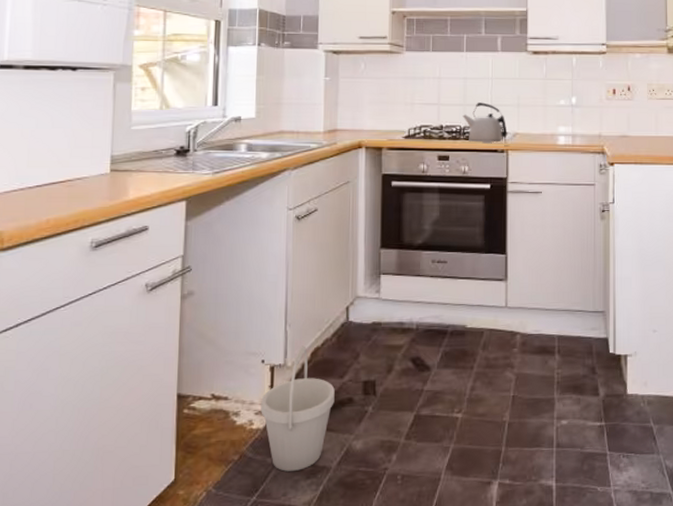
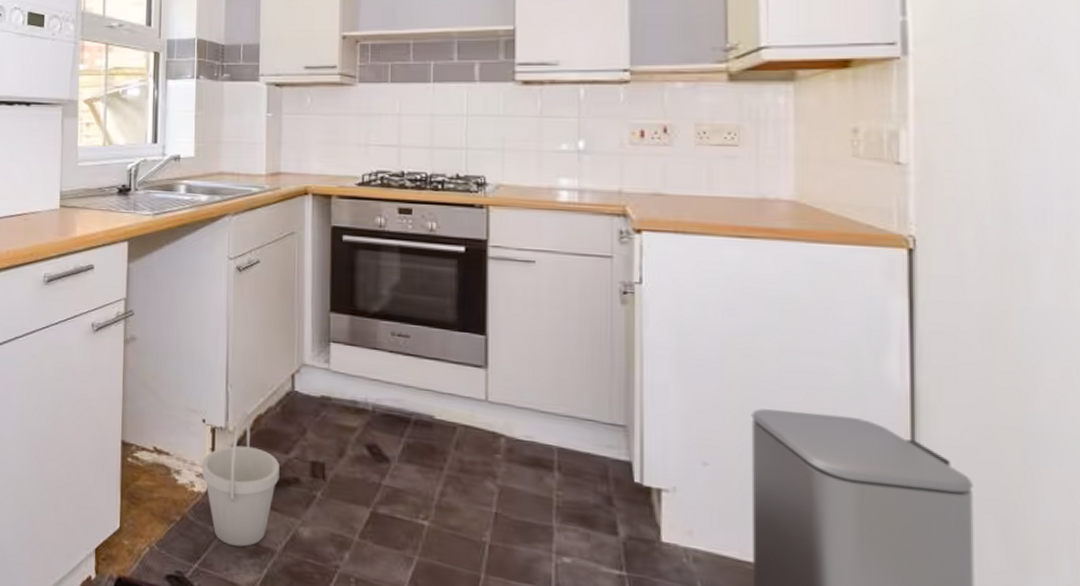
kettle: present [462,102,507,144] -> none [429,145,488,197]

